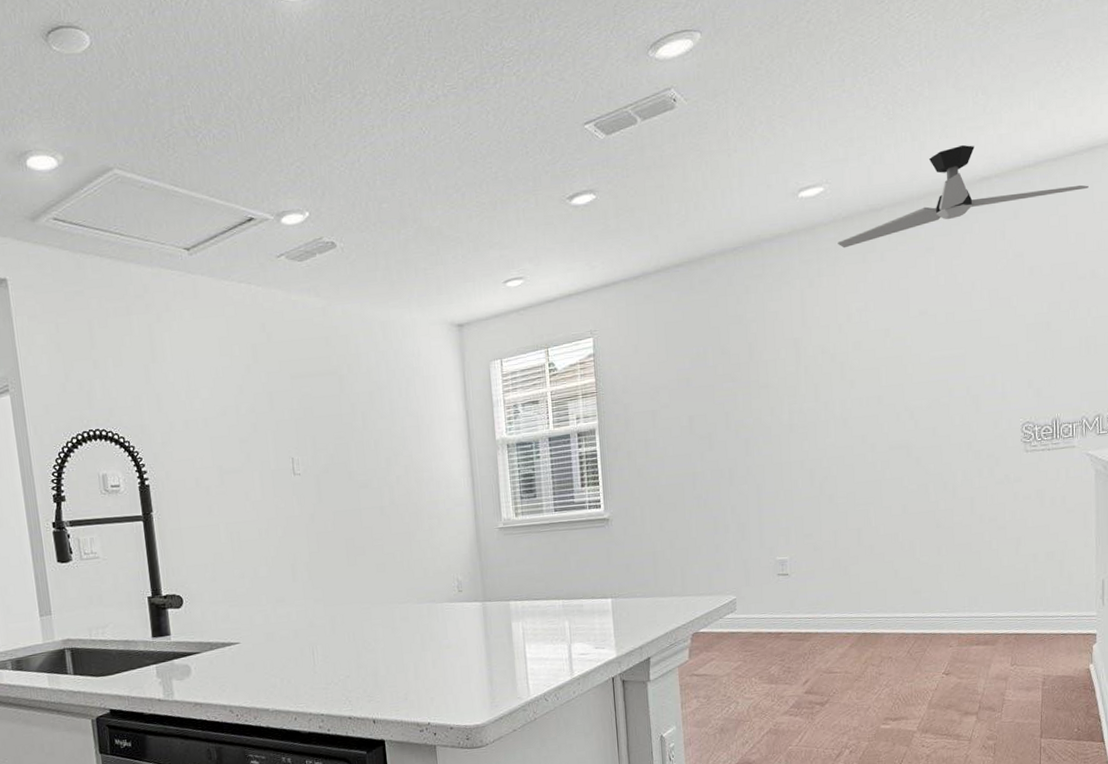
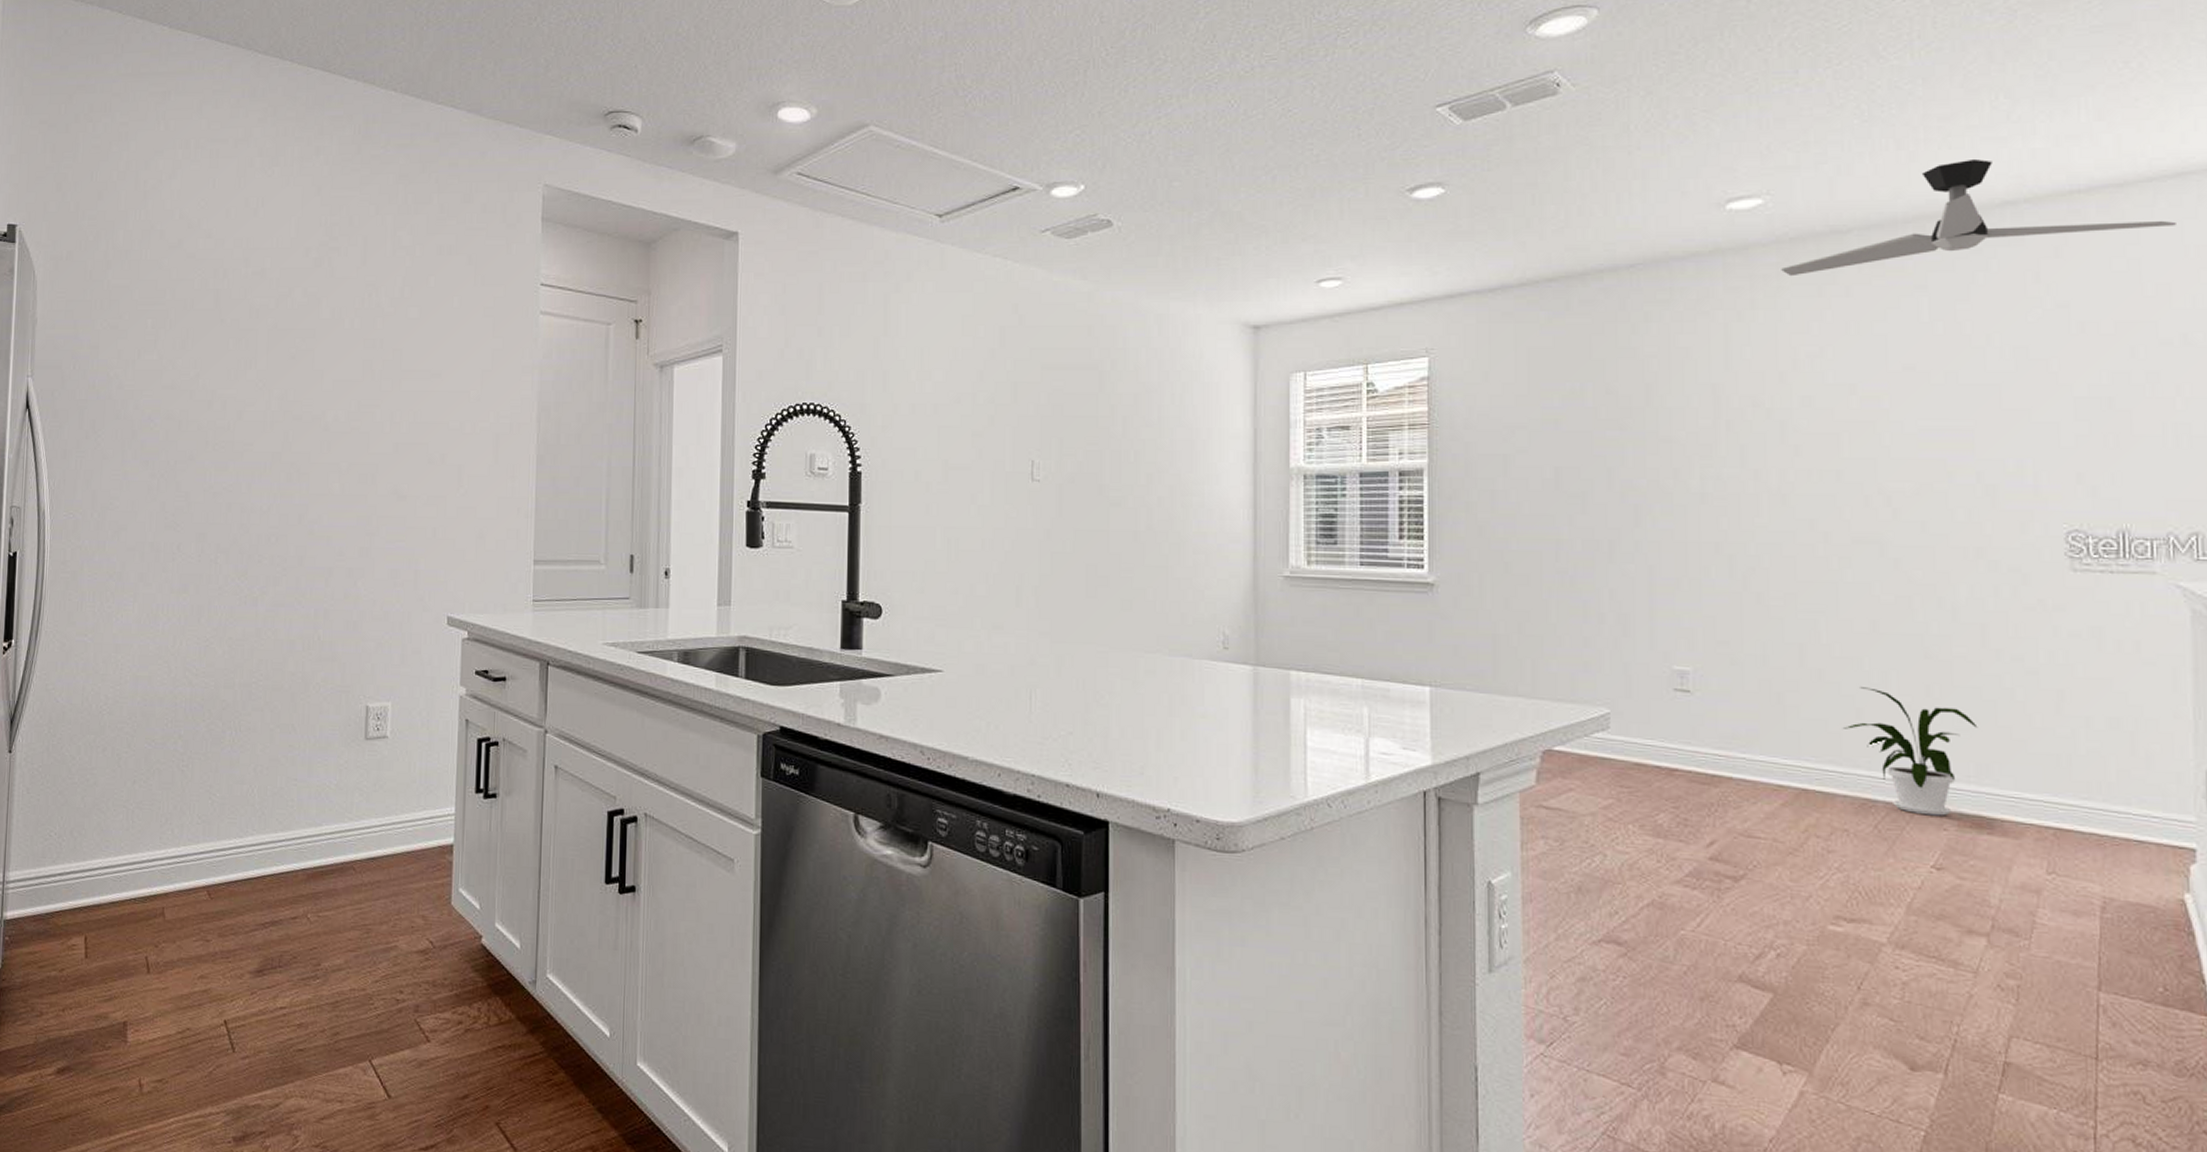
house plant: none [886,554,970,639] -> present [1842,687,1978,816]

